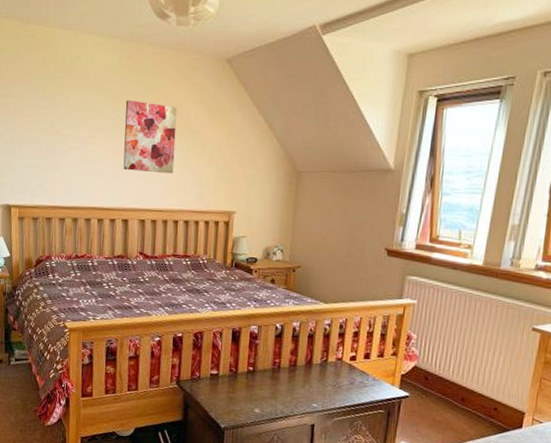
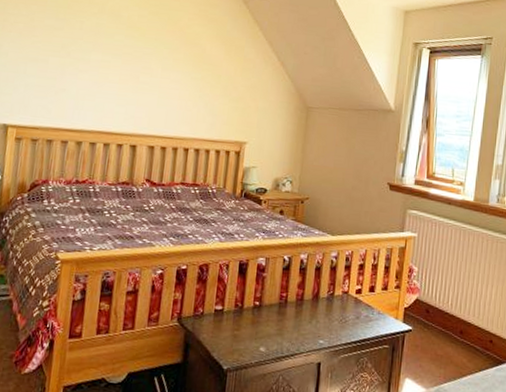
wall art: present [123,100,178,174] -> none [135,28,194,103]

